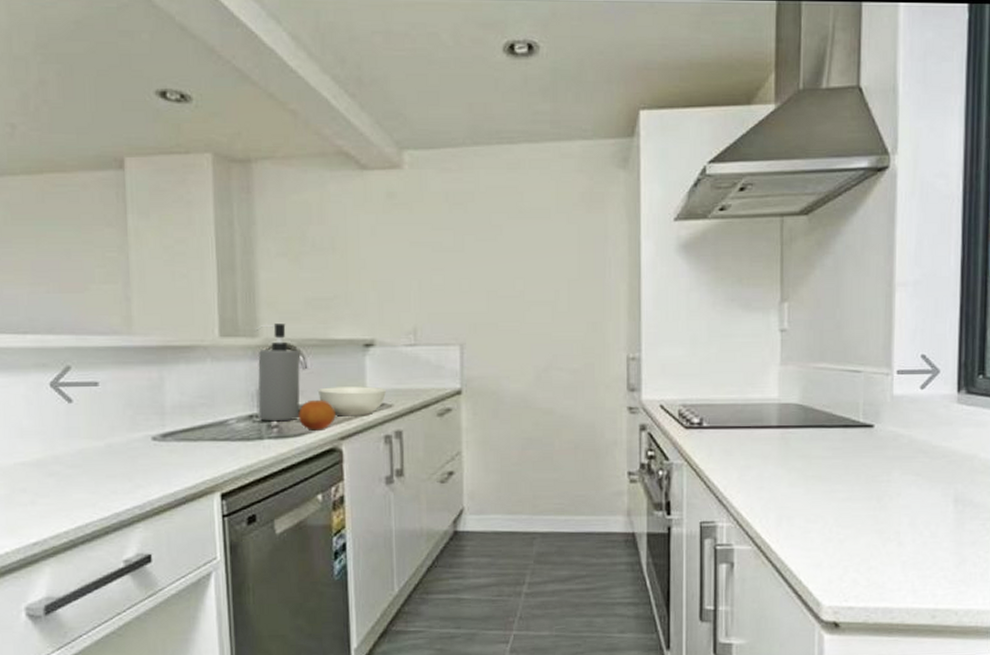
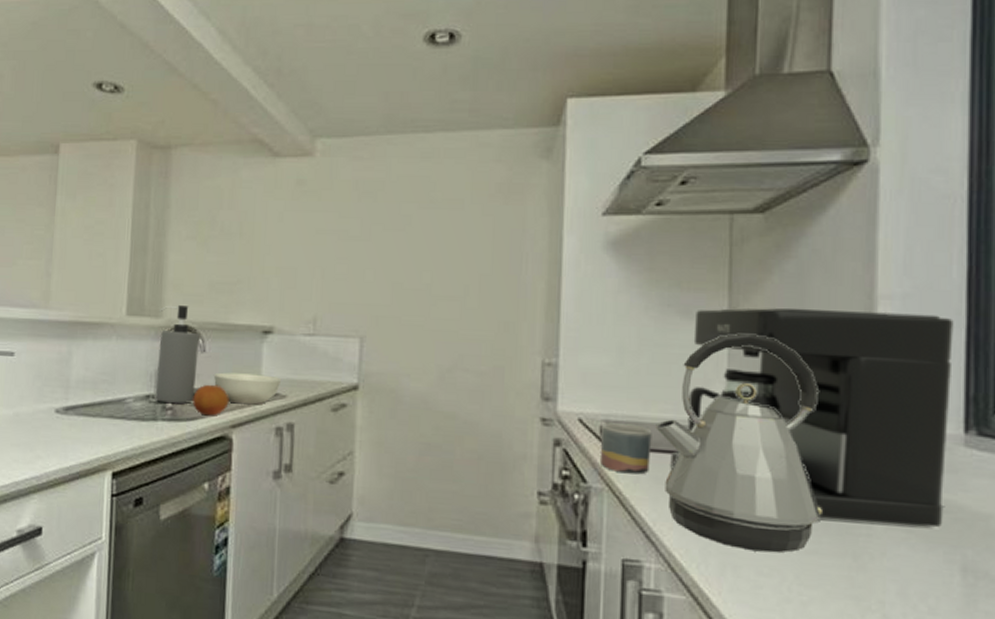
mug: none [679,406,721,449] -> present [599,422,652,475]
kettle: none [723,321,854,504] -> present [654,333,822,553]
coffee maker: none [737,297,951,471] -> present [670,308,954,528]

